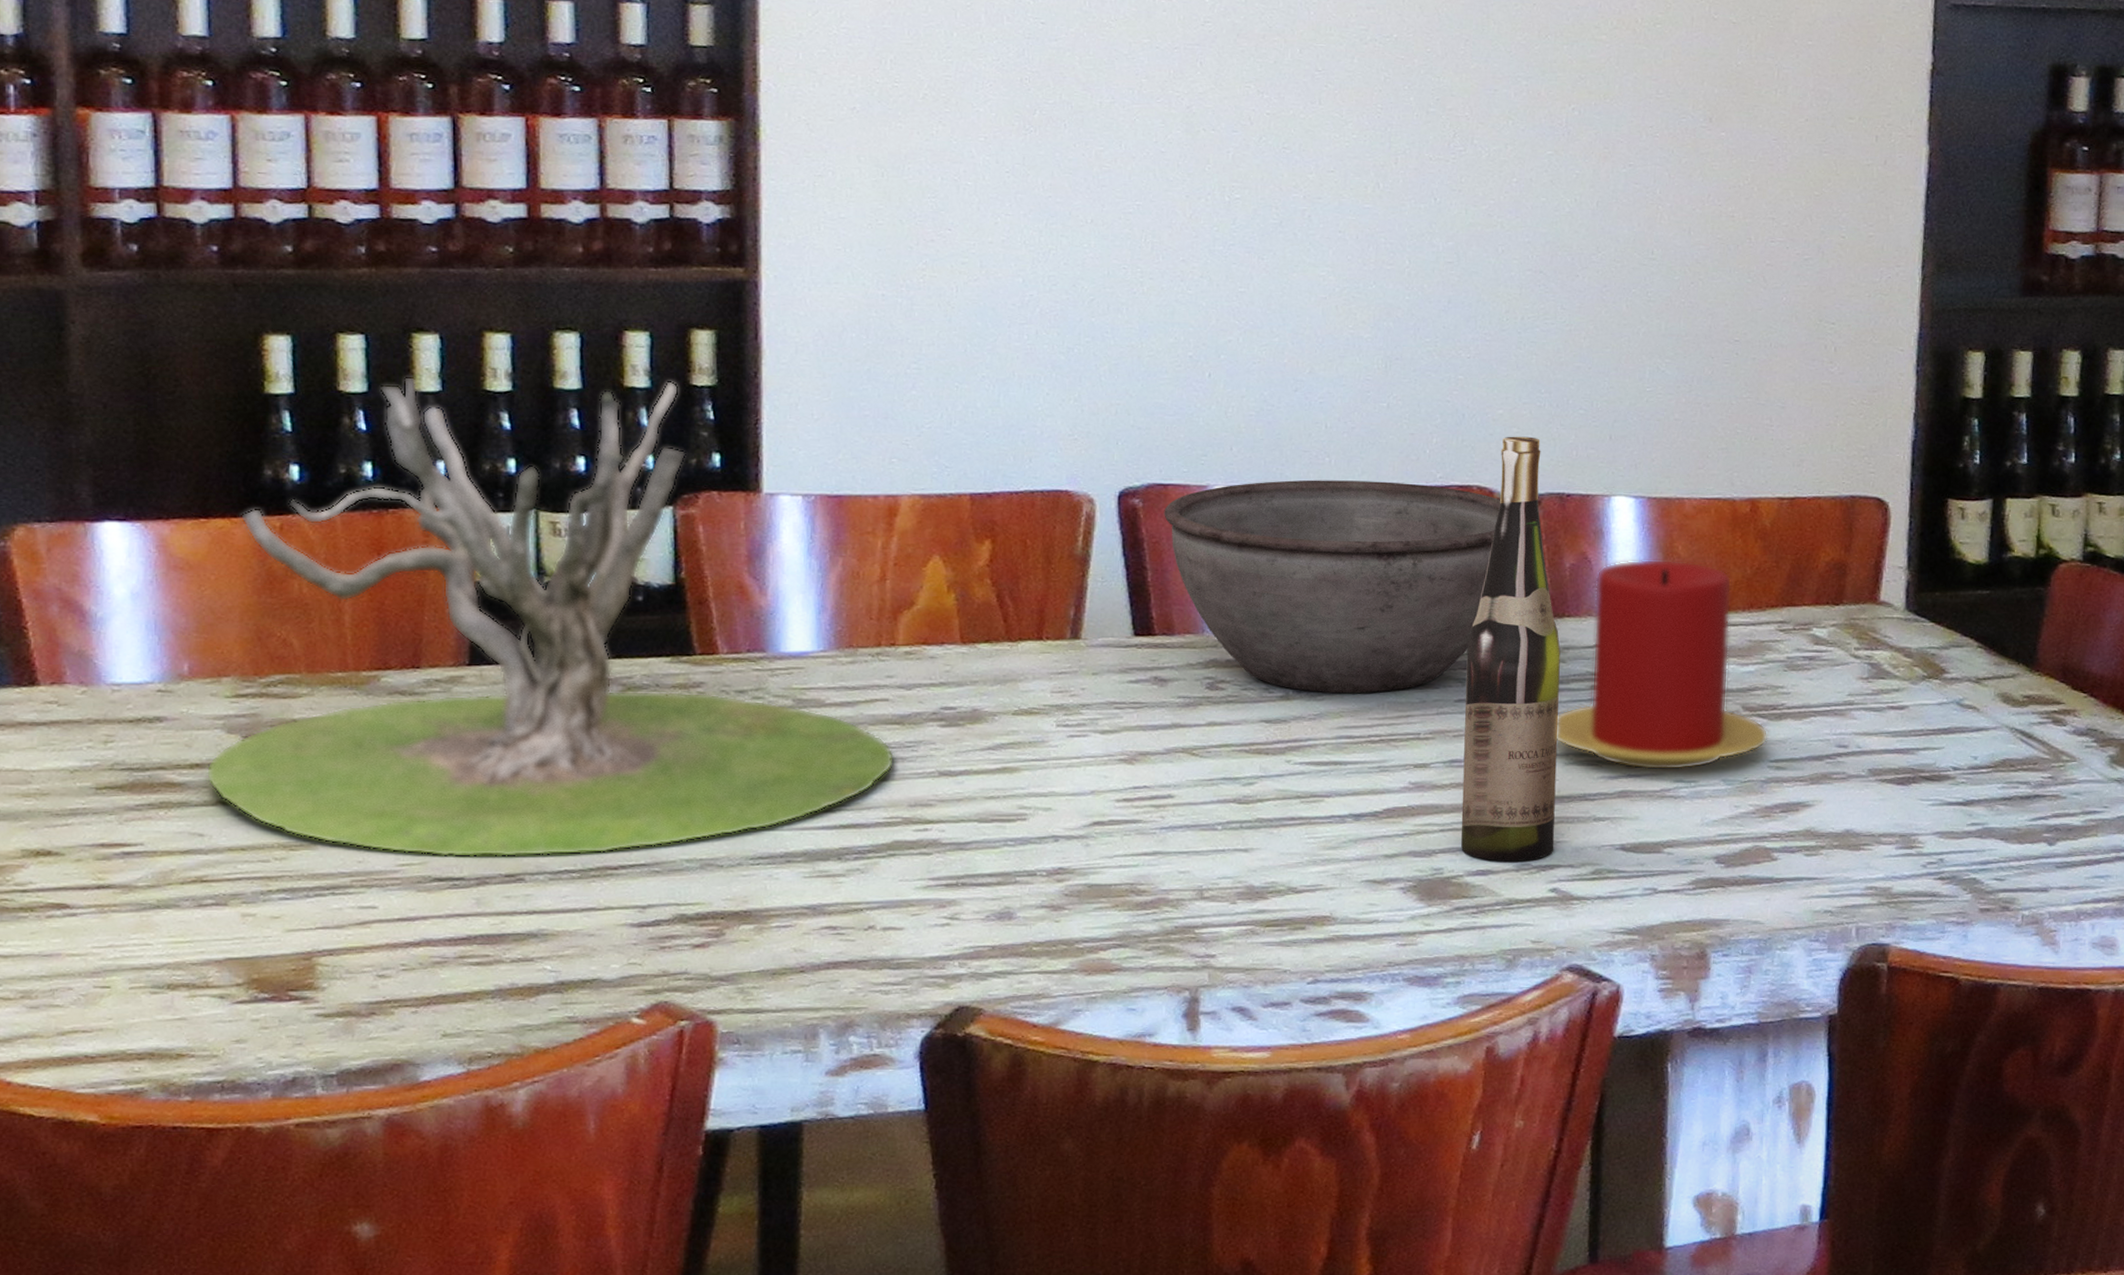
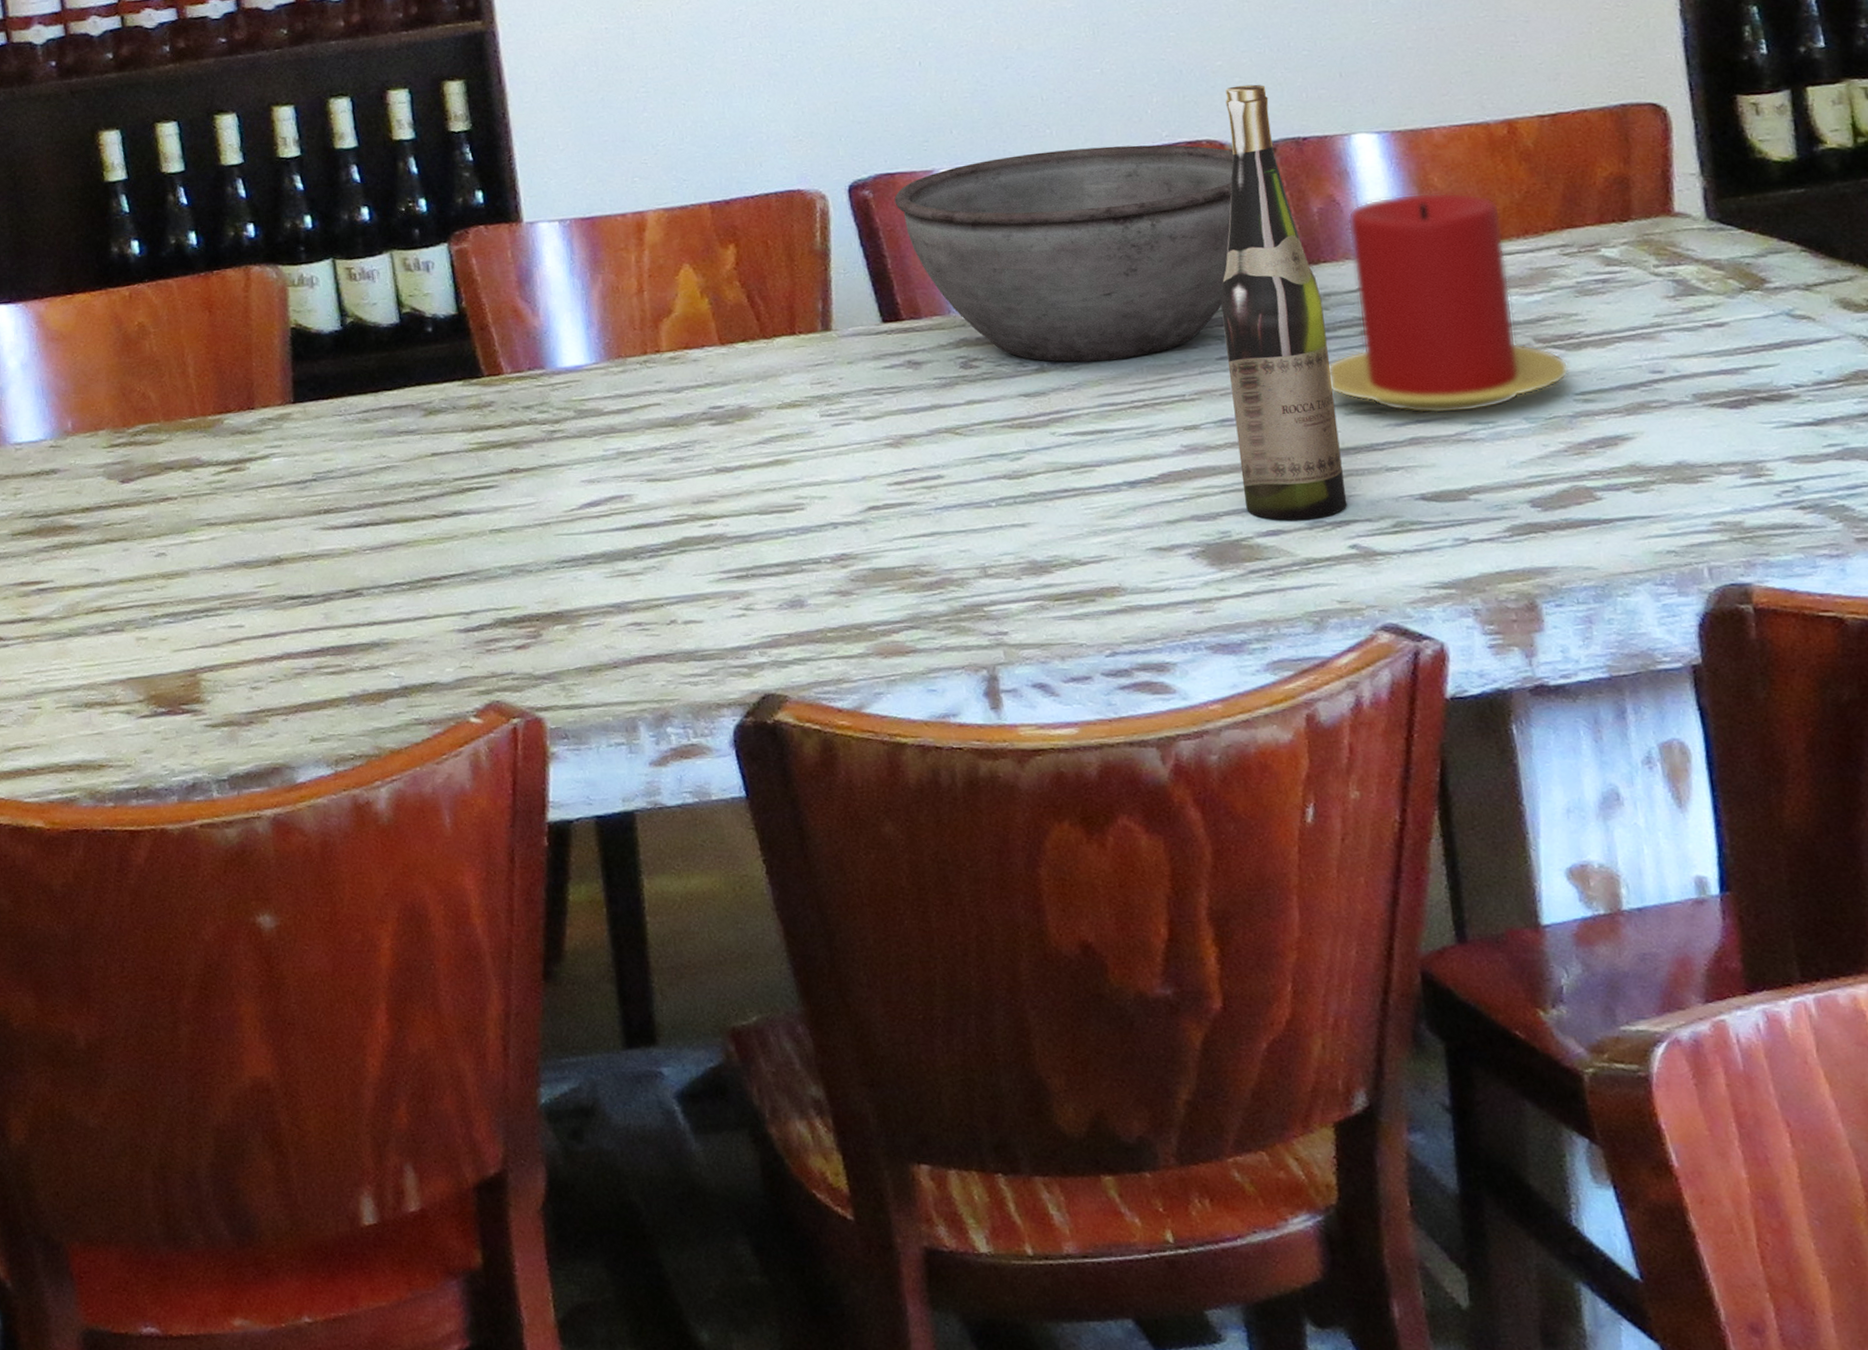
dead tree: present [205,376,895,858] -> none [94,130,674,577]

